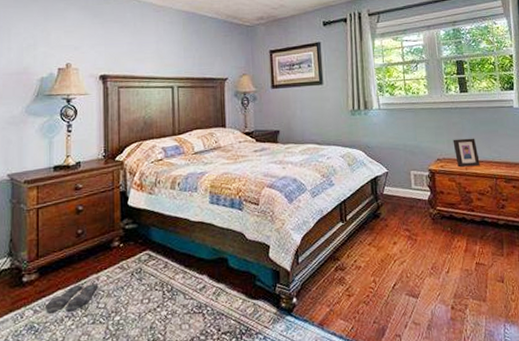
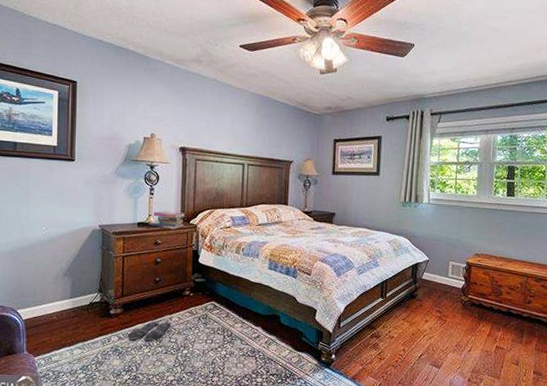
books: none [66,148,109,170] -> present [148,210,185,230]
picture frame: present [453,138,480,167] -> none [492,238,515,264]

